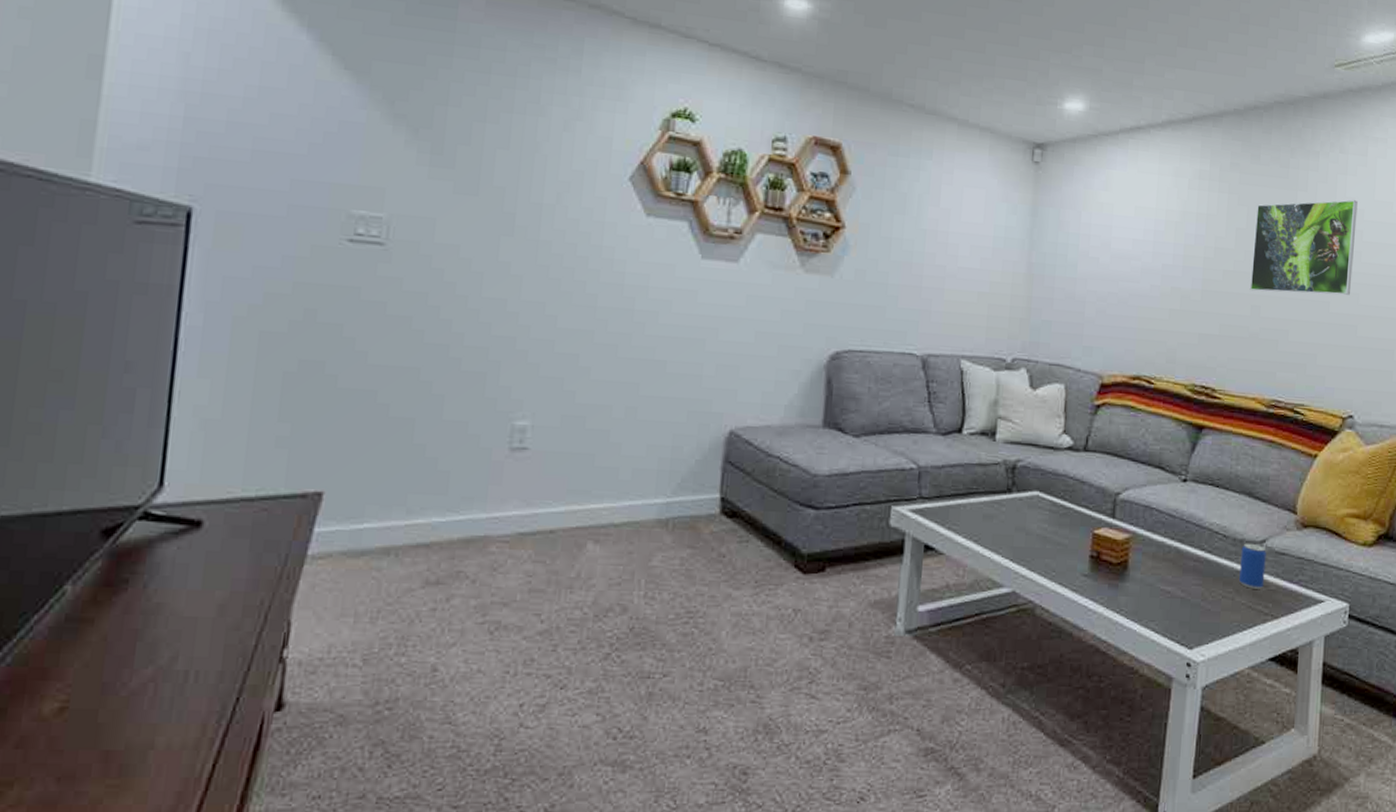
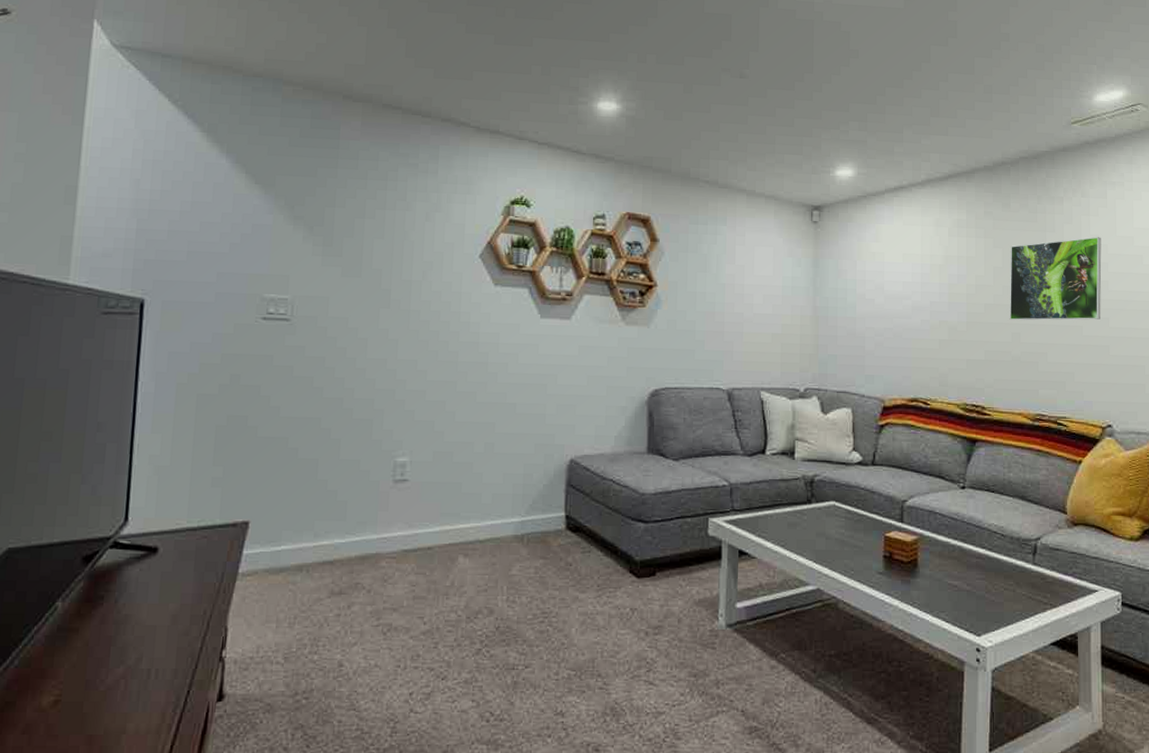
beverage can: present [1239,543,1266,589] -> none [1019,541,1042,581]

